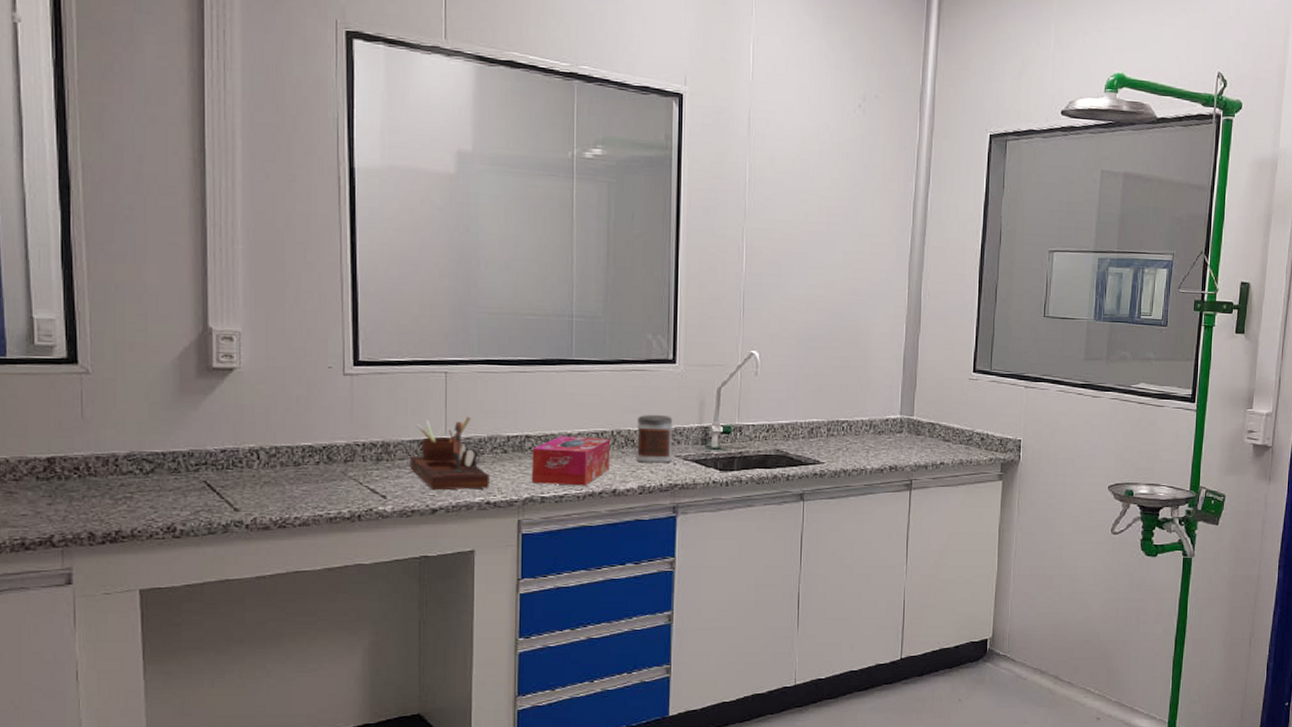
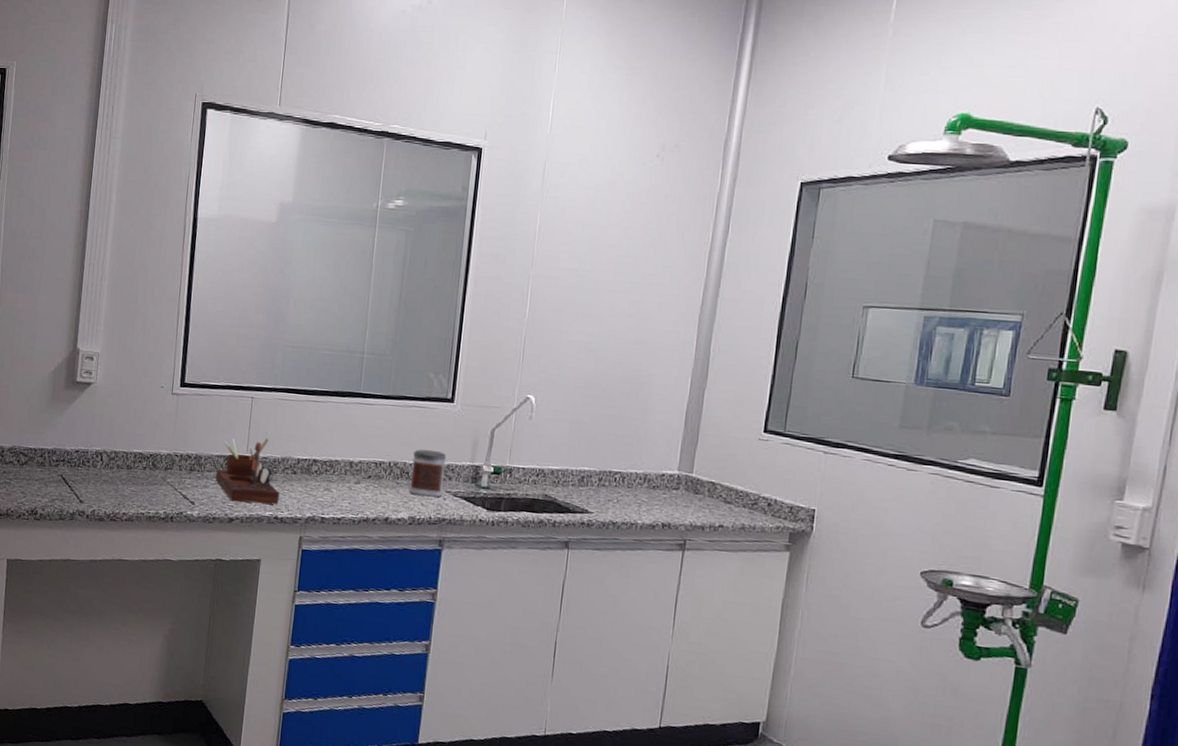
tissue box: present [532,436,610,486] -> none [315,463,387,511]

